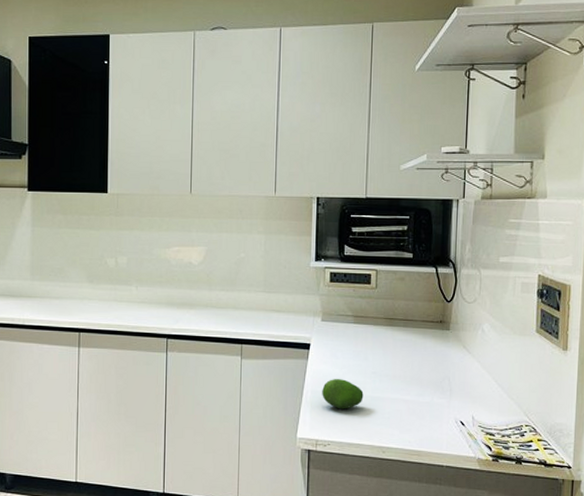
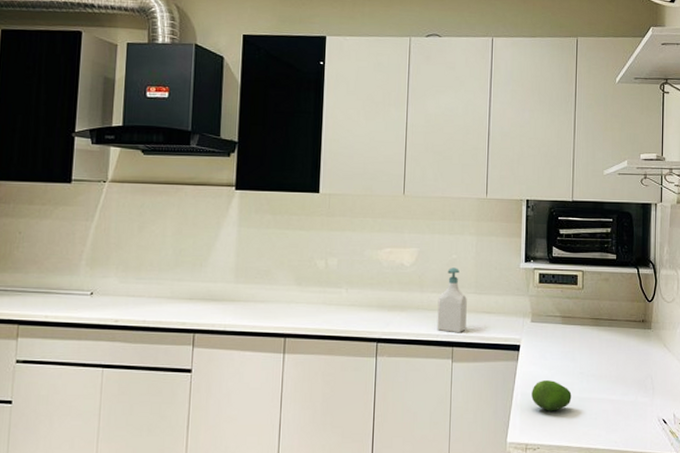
soap bottle: none [226,266,256,330] -> present [437,267,467,332]

